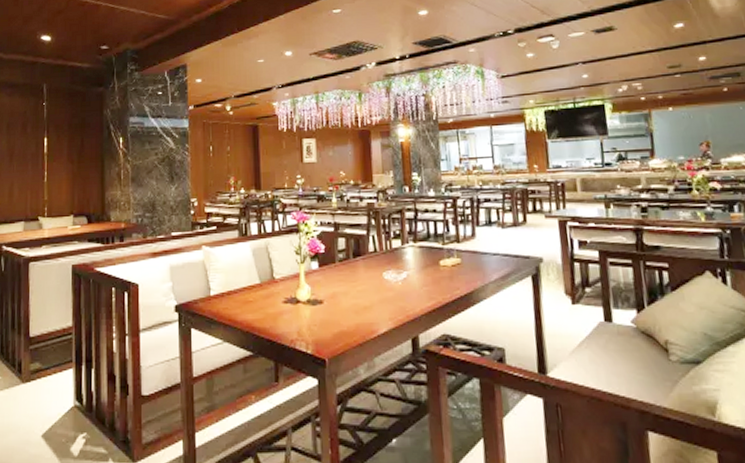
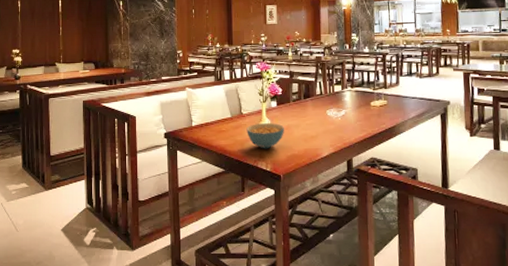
cereal bowl: none [280,289,329,325] -> present [246,122,284,149]

